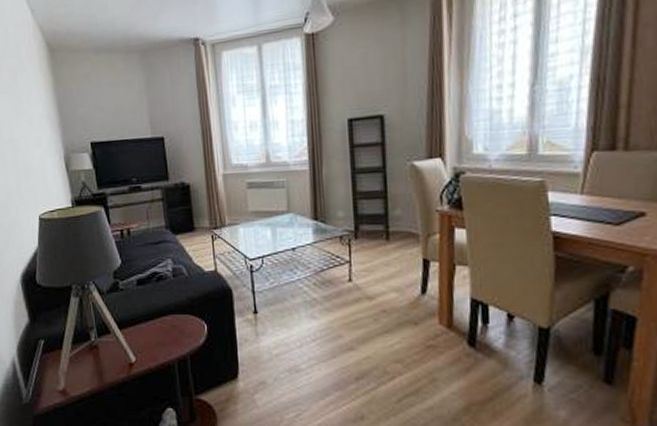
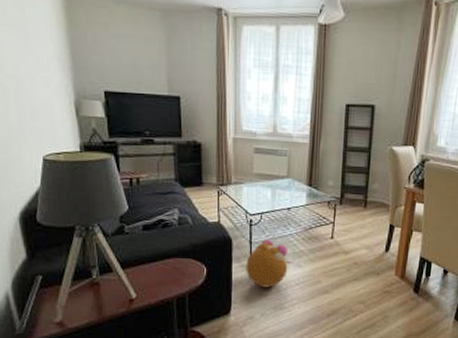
plush toy: none [250,287,306,346] -> present [246,239,293,288]

